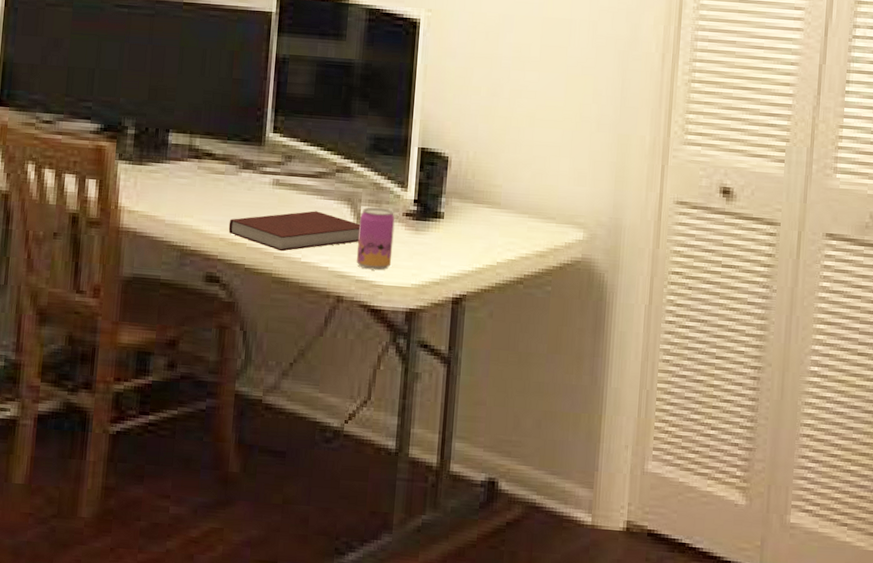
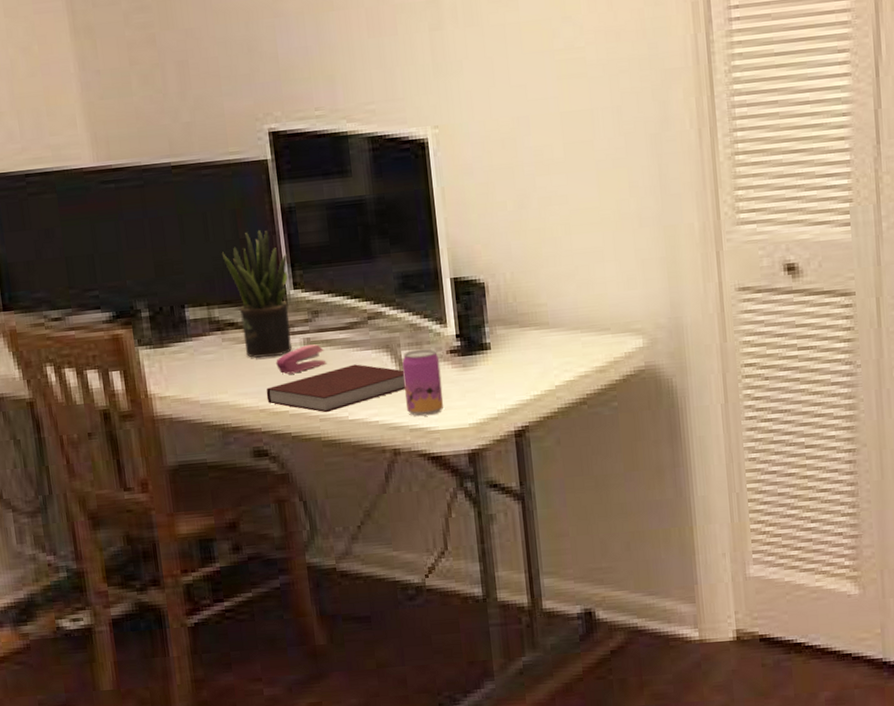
potted plant: none [214,74,273,192] -> present [222,230,293,358]
stapler: none [243,185,291,210] -> present [276,344,327,375]

